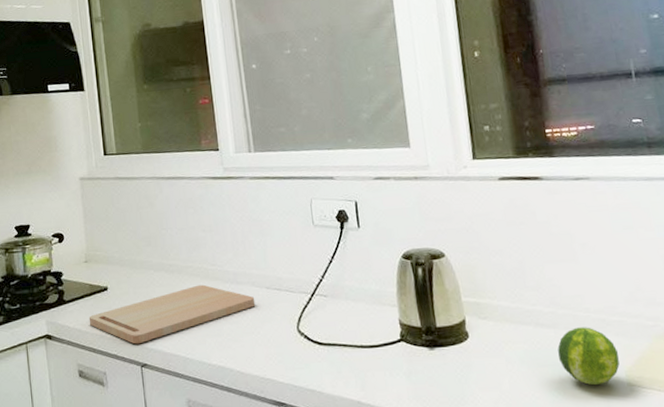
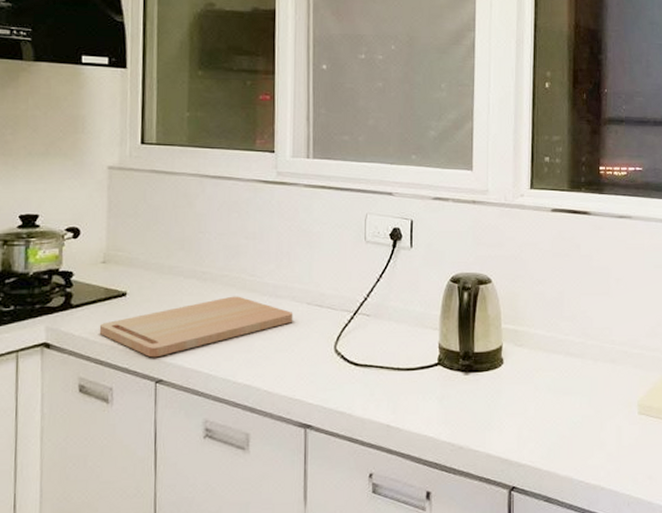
fruit: present [557,327,620,386] -> none [582,358,634,414]

